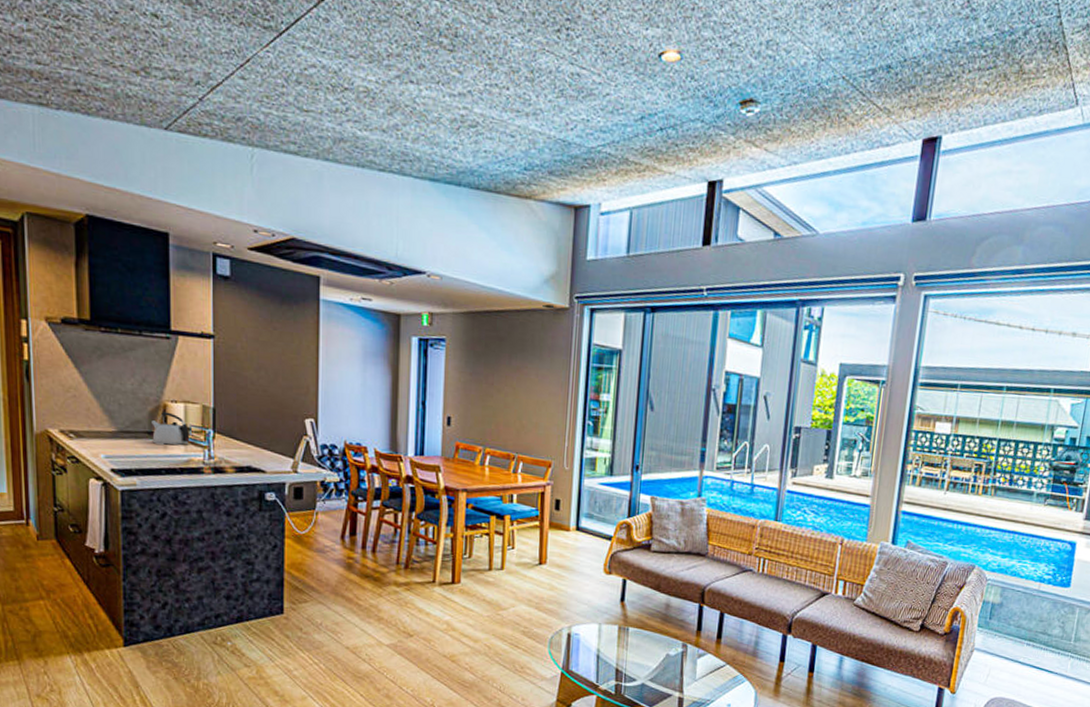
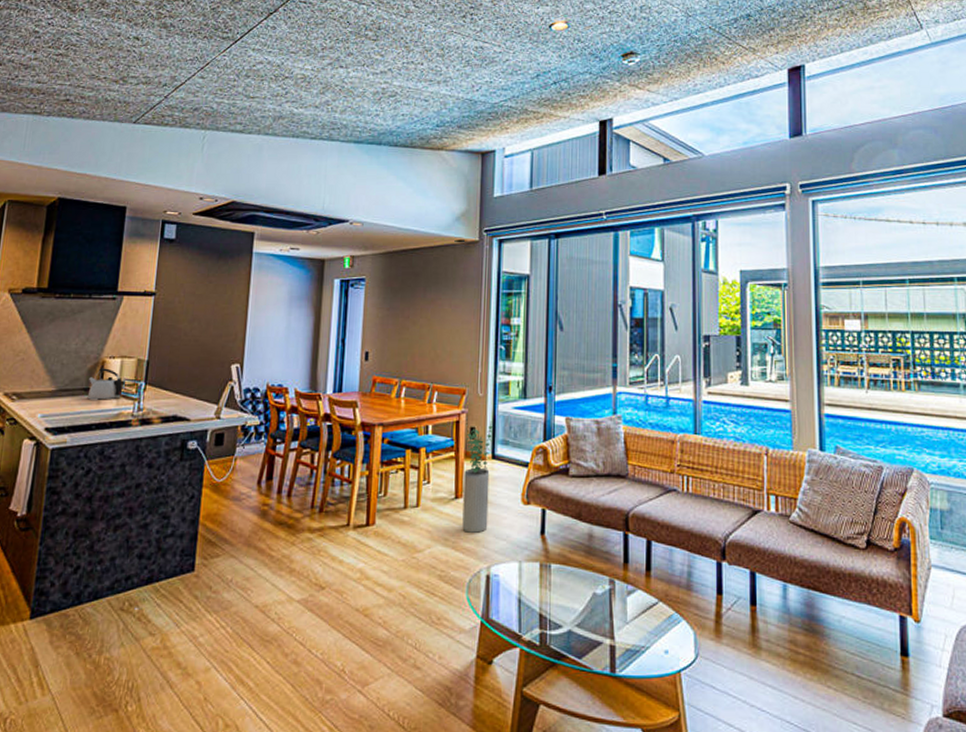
vase: none [545,494,578,597] -> present [462,421,493,533]

